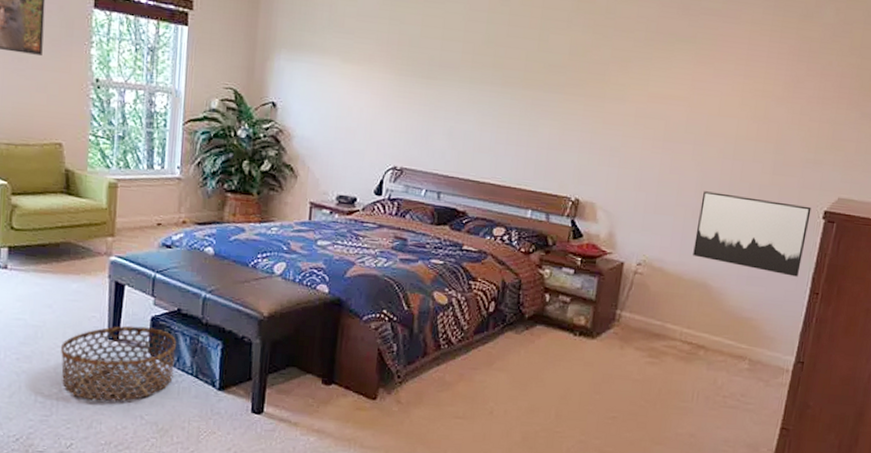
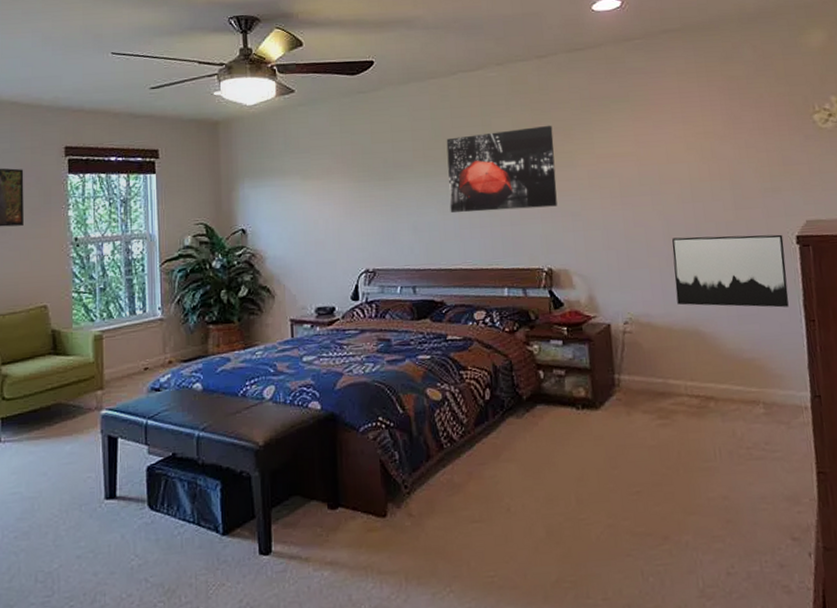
basket: present [60,325,177,402] -> none [58,478,175,571]
wall art: none [489,47,611,138] -> present [446,125,557,213]

